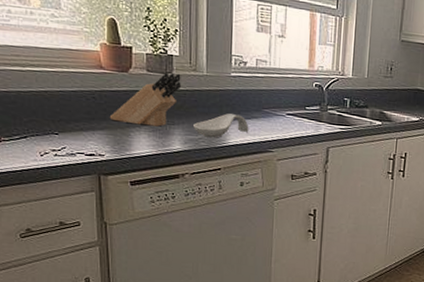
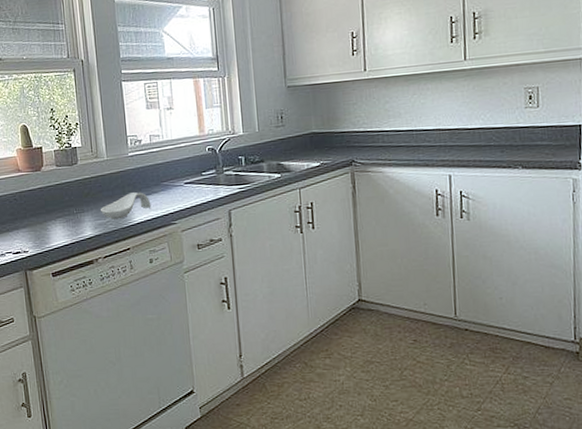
knife block: present [109,73,182,127] -> none [29,163,87,218]

